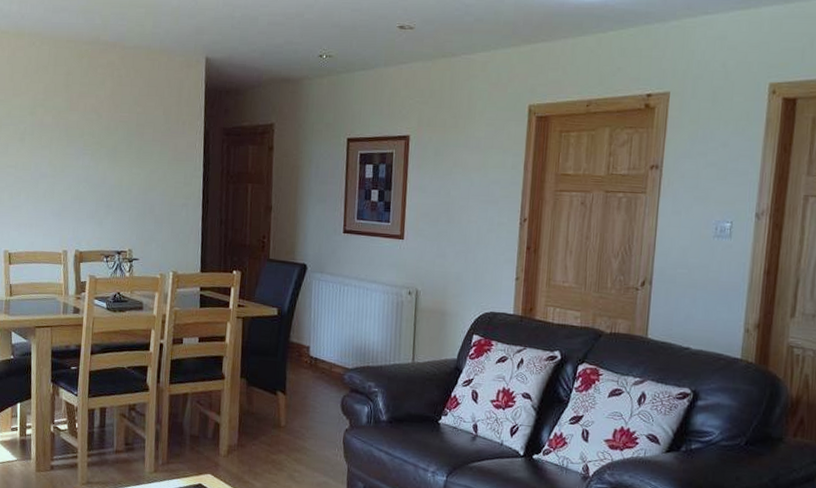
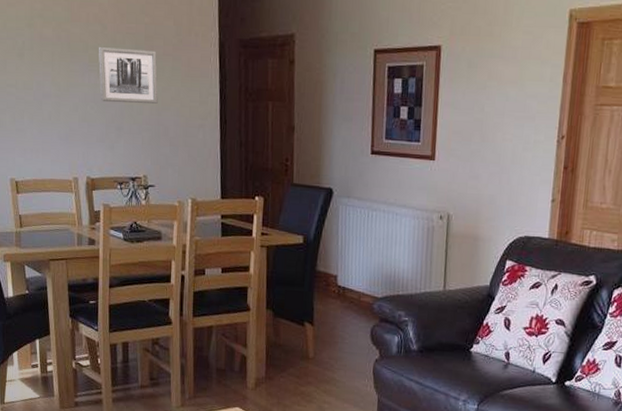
wall art: none [92,133,147,184] -> present [98,47,158,104]

